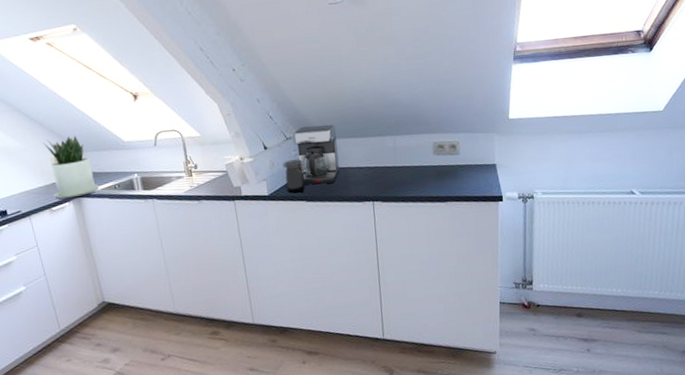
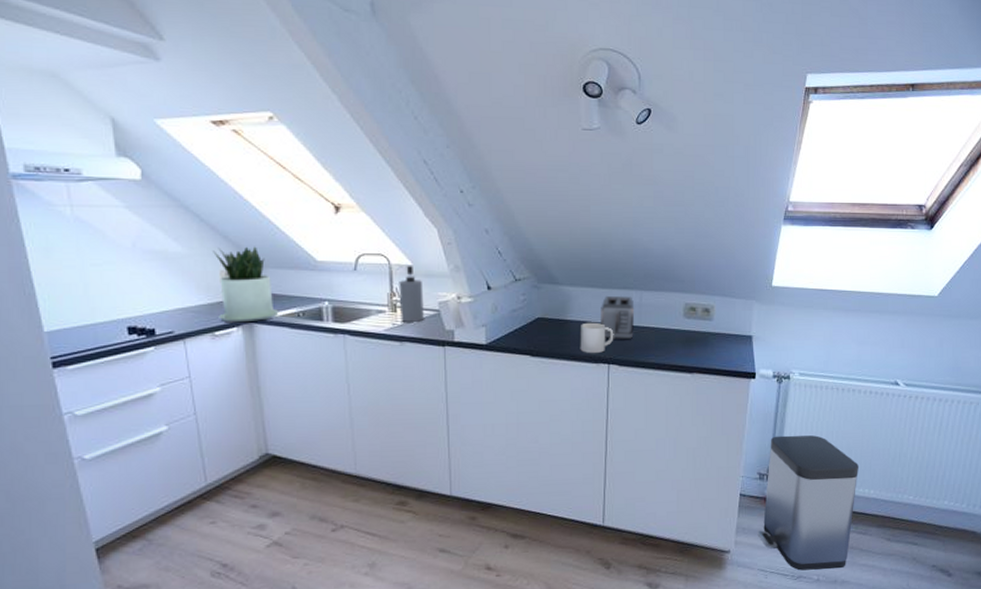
soap dispenser: none [188,136,215,184] -> present [396,265,424,322]
jar: present [282,159,305,194] -> none [507,305,533,346]
coffee maker: present [293,124,340,185] -> none [523,269,575,338]
mug: none [346,167,375,194] -> present [580,322,614,354]
toaster: none [361,141,392,181] -> present [601,295,635,340]
pedal bin: none [519,245,606,364] -> present [757,435,860,571]

